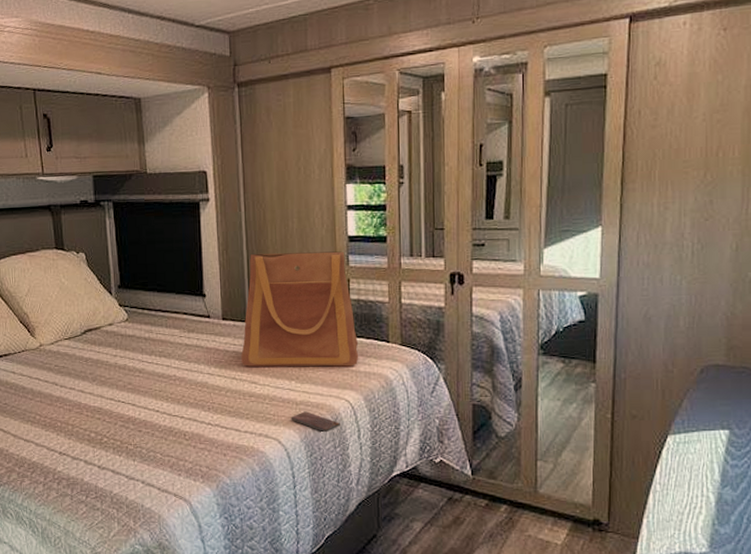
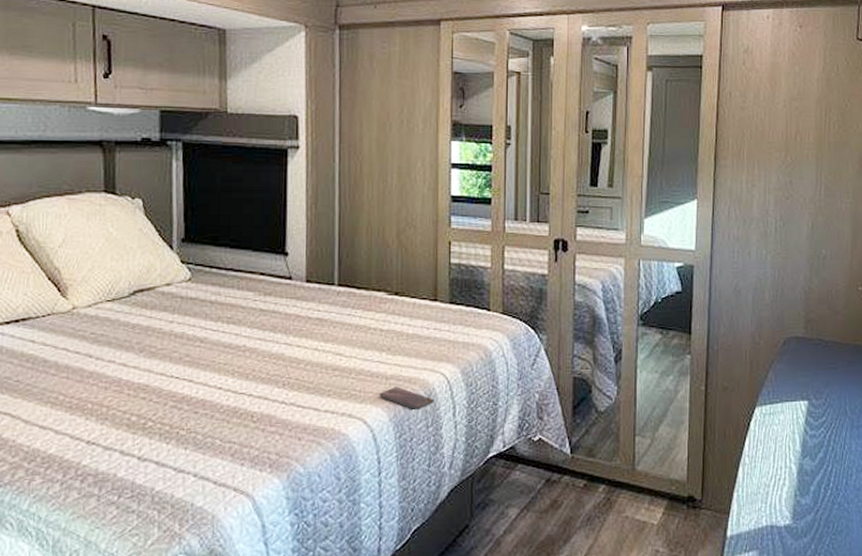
tote bag: present [241,251,359,367] -> none [326,209,458,337]

